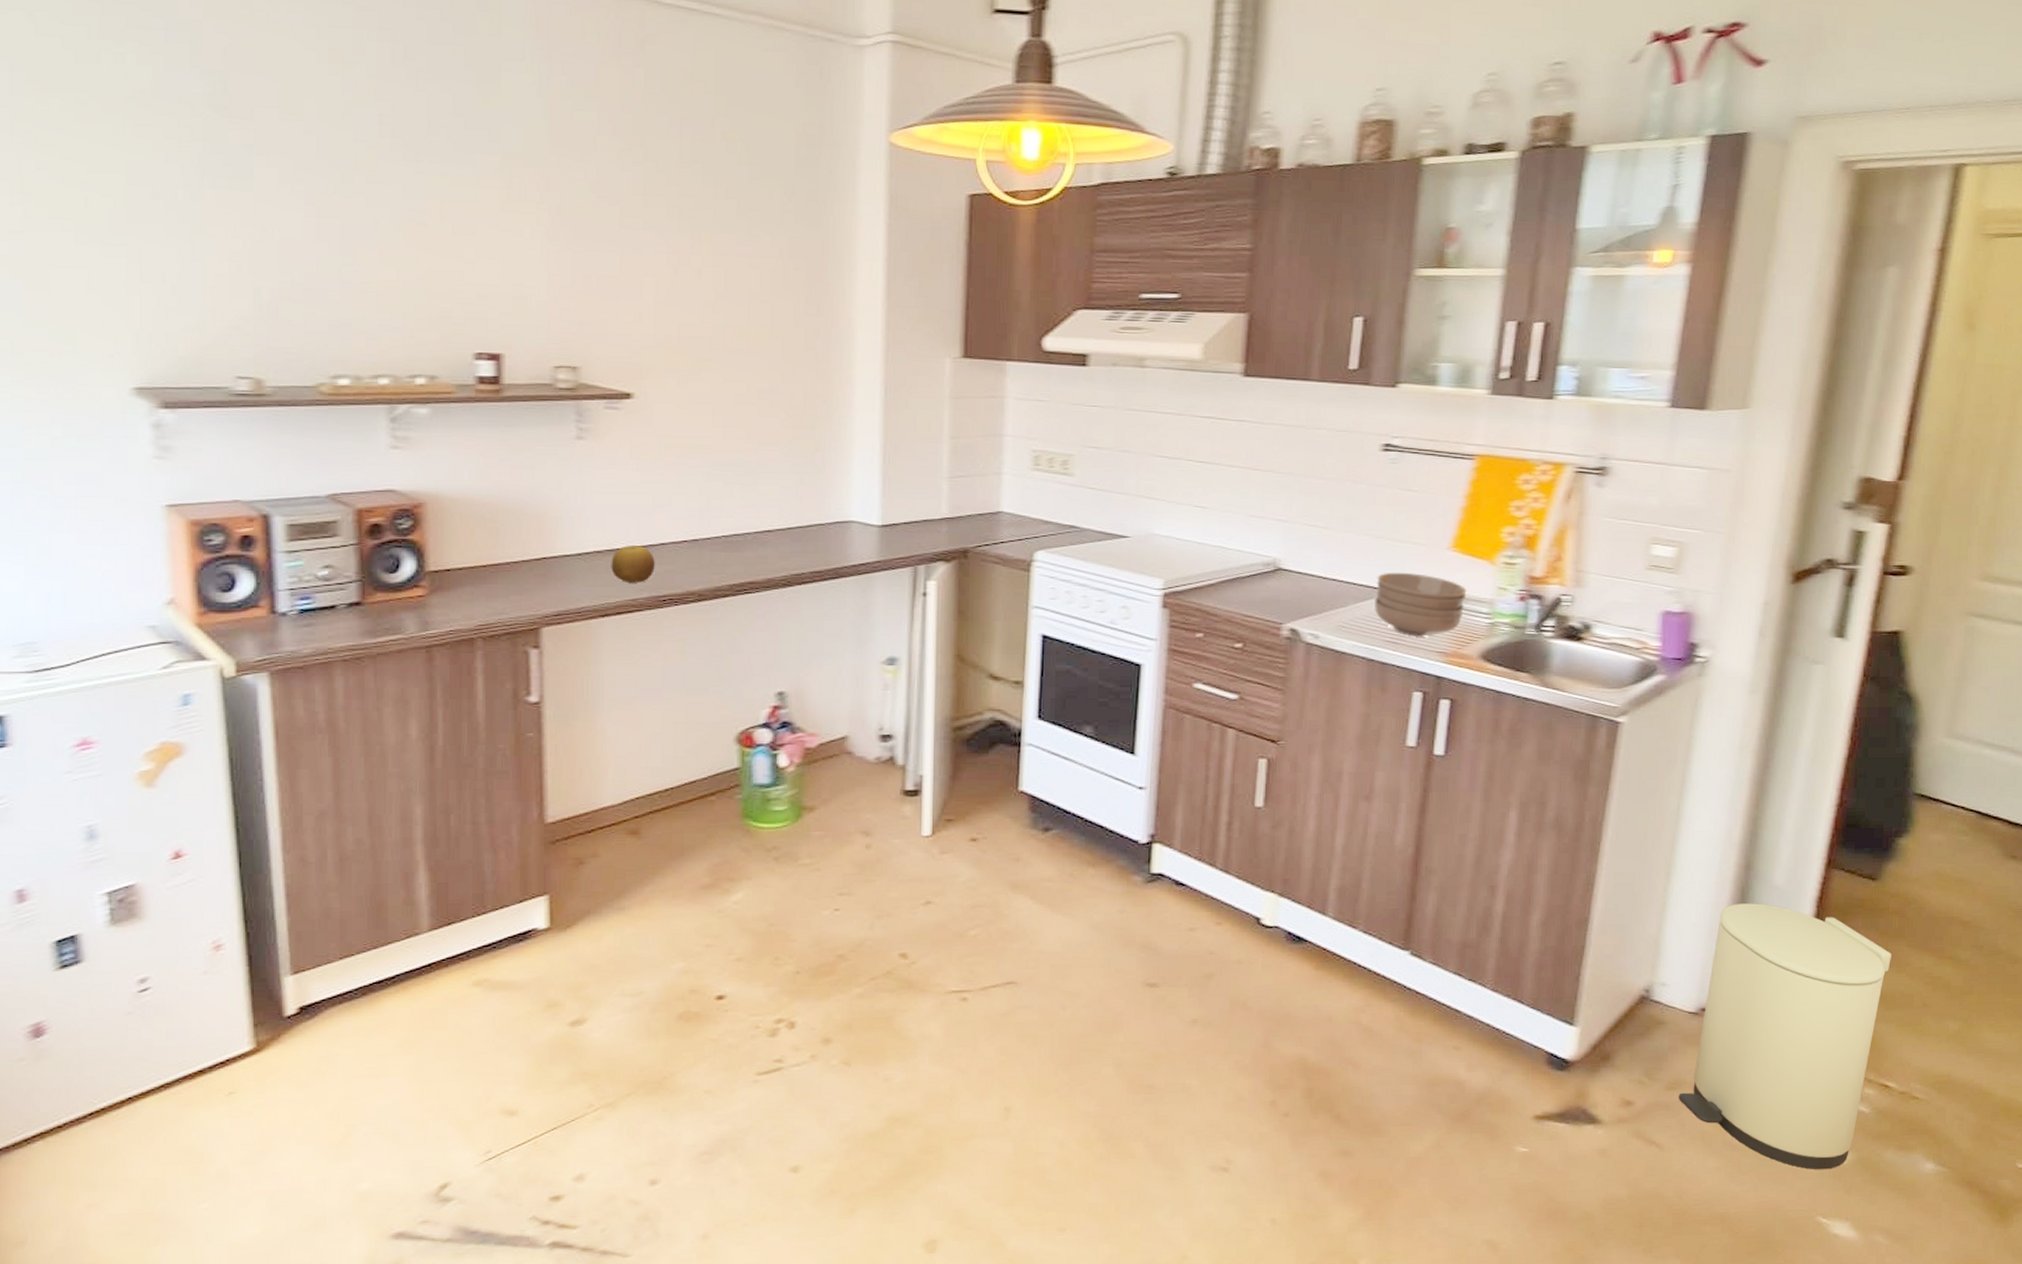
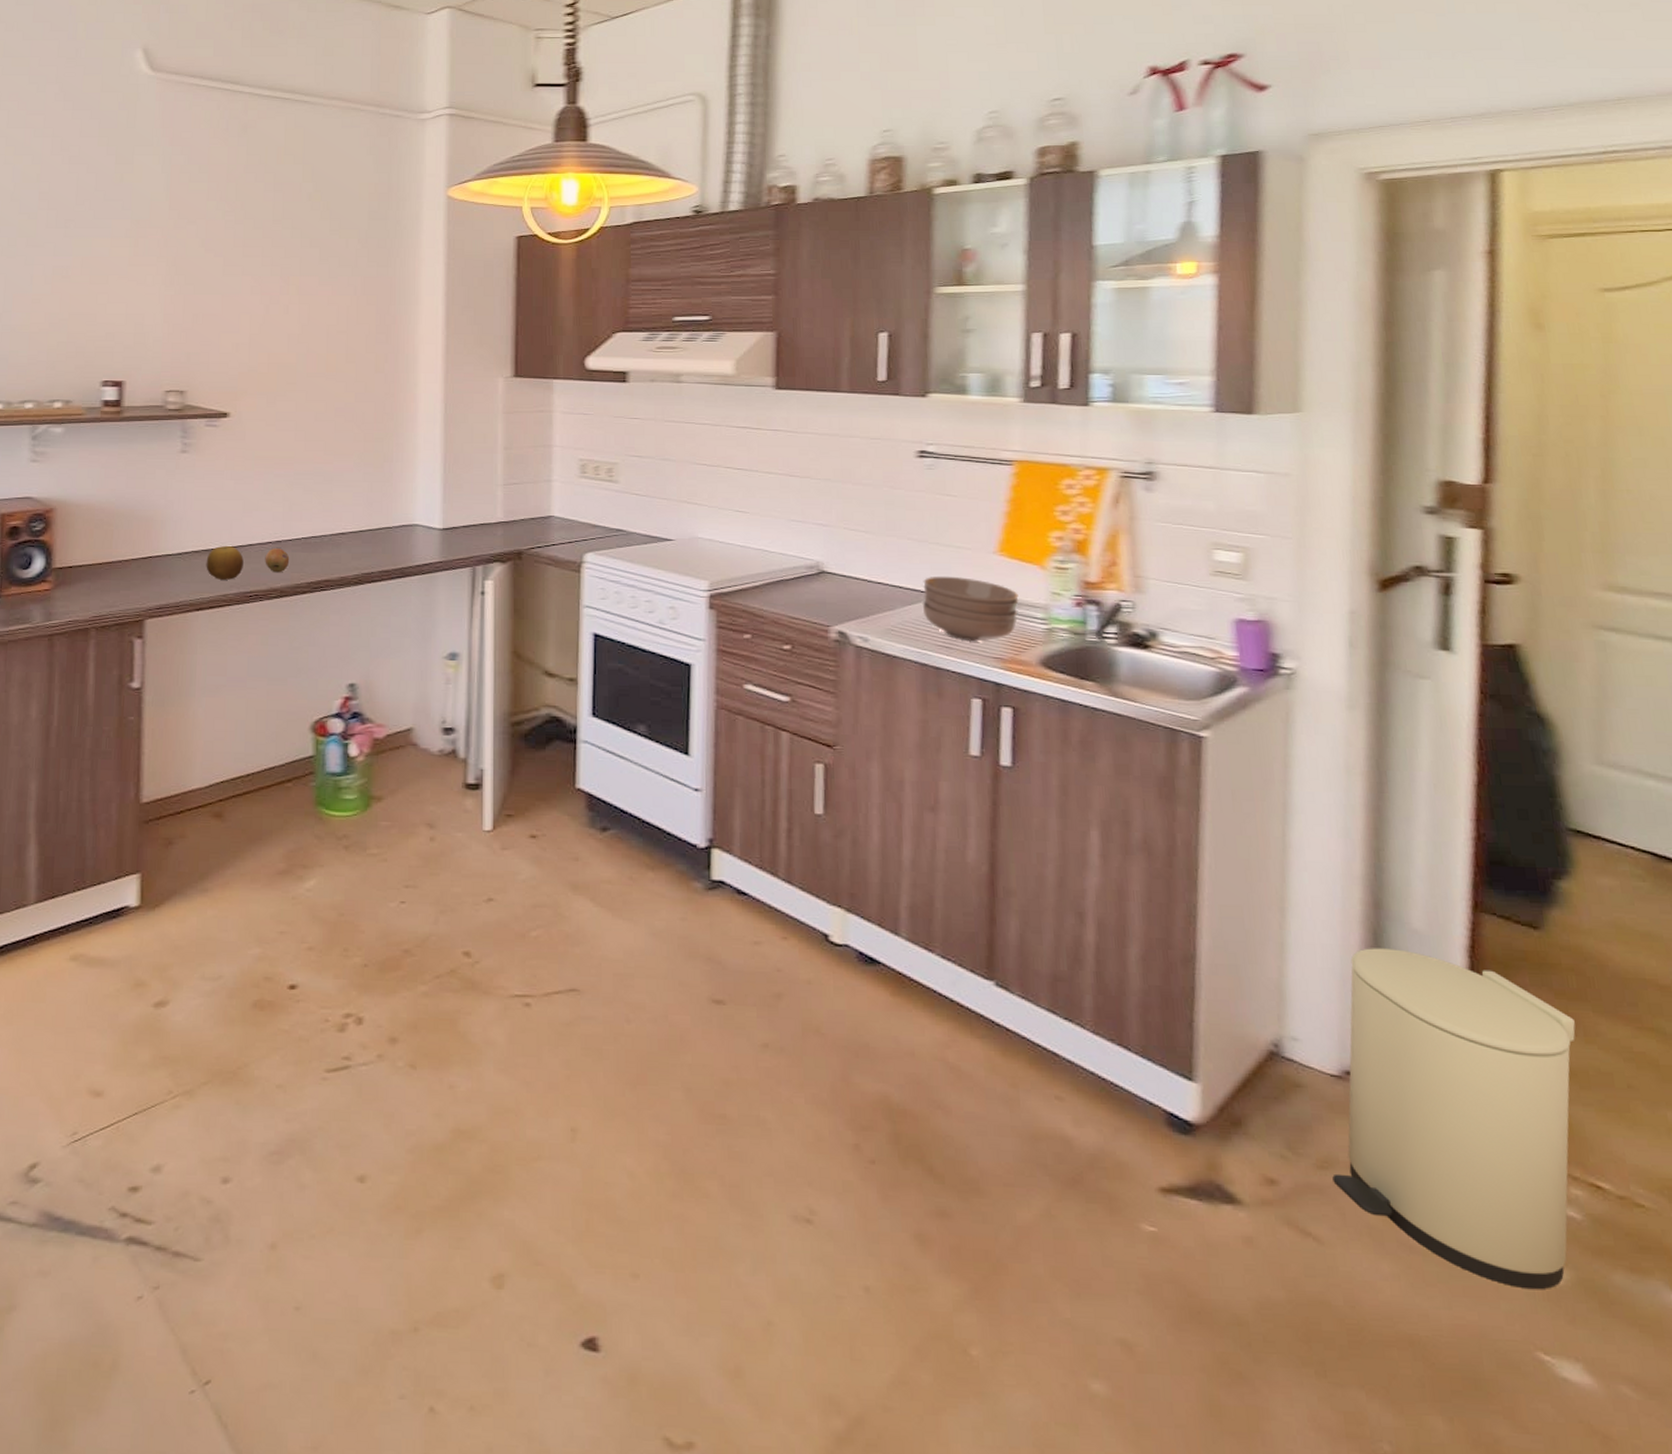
fruit: none [680,546,709,575] -> present [265,547,290,573]

